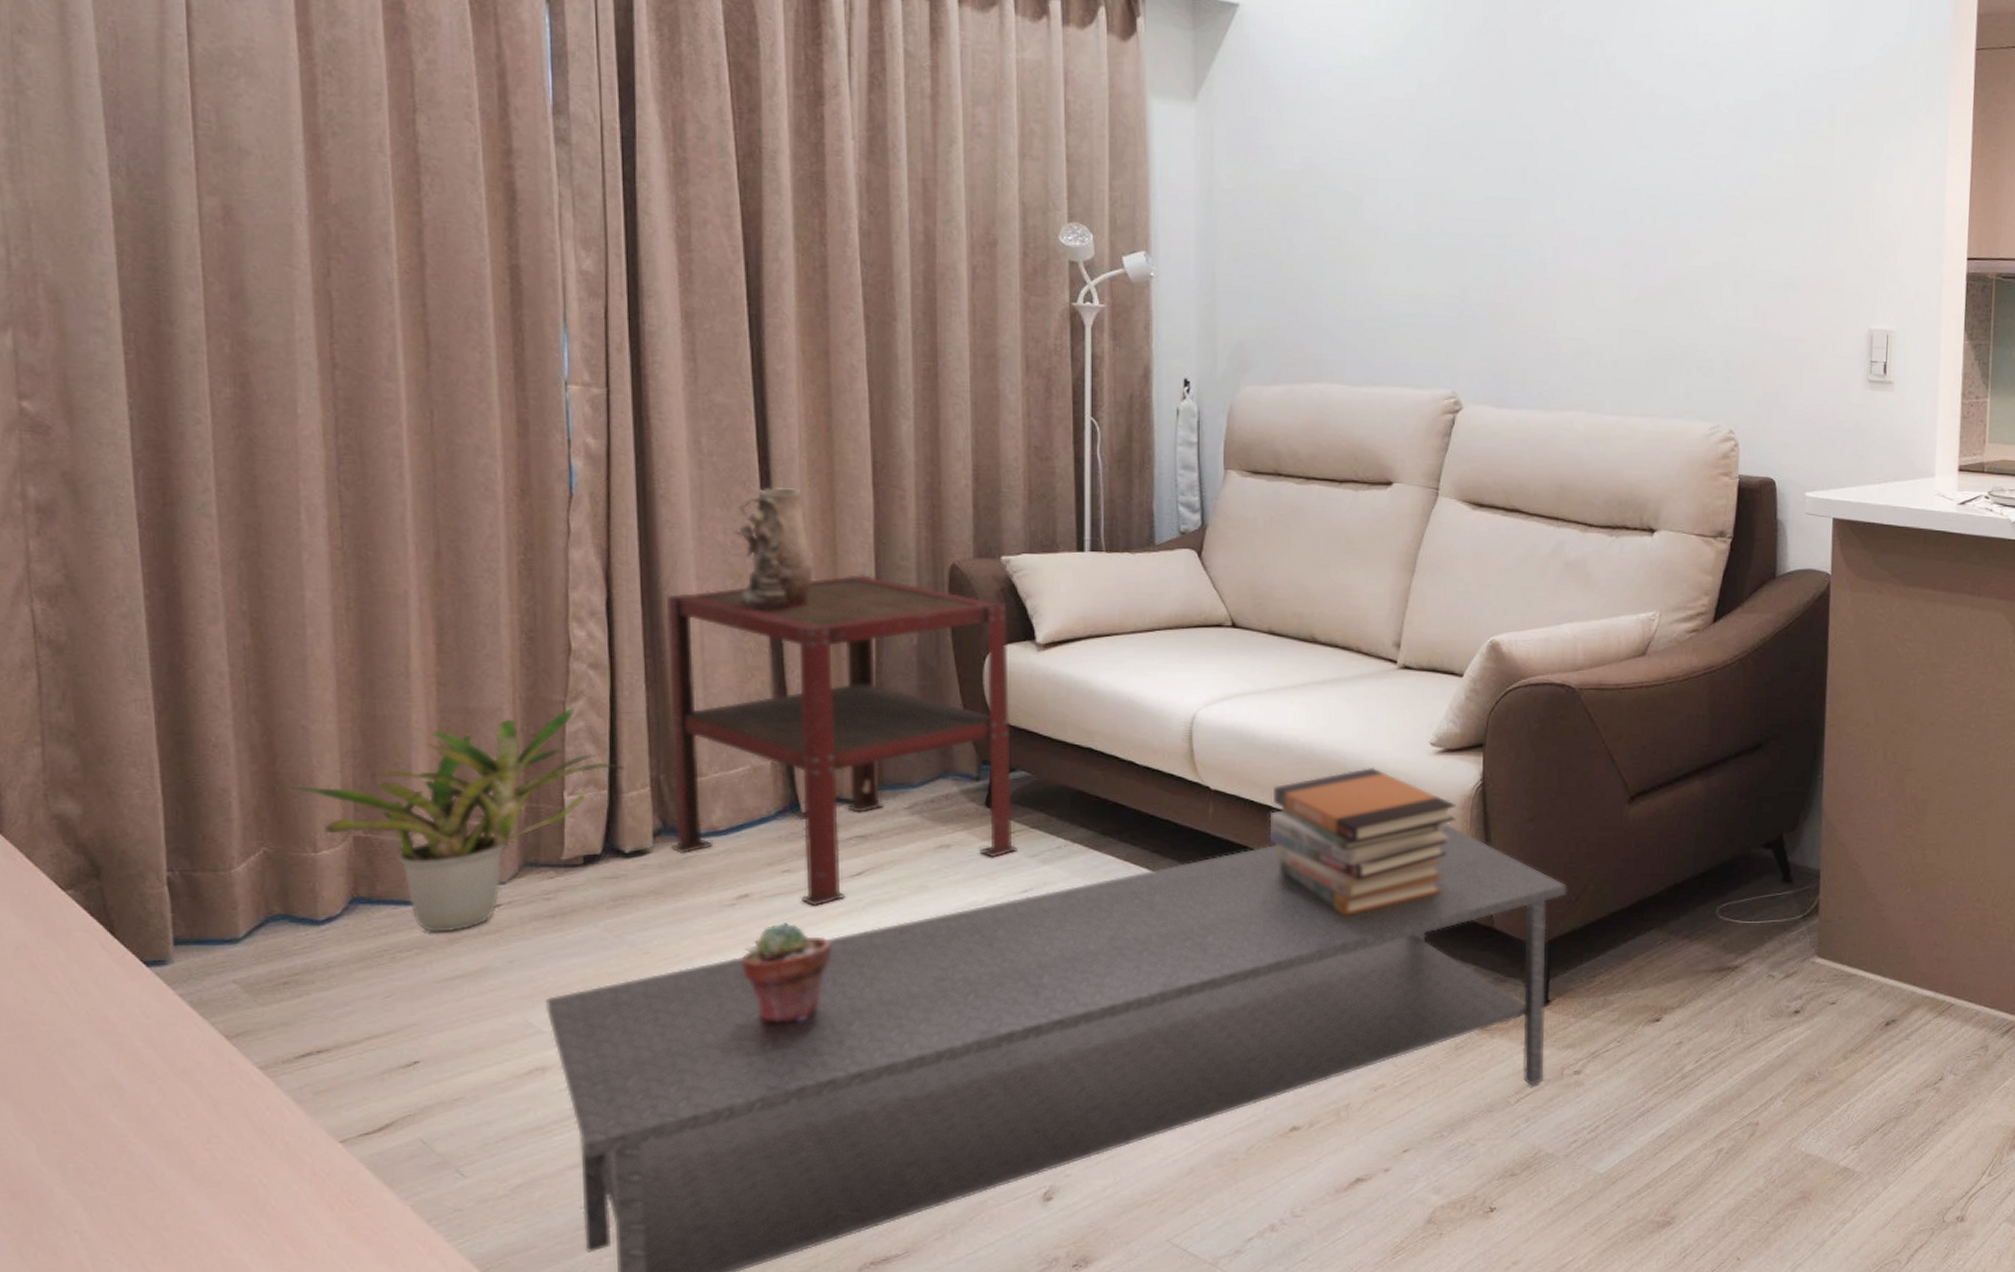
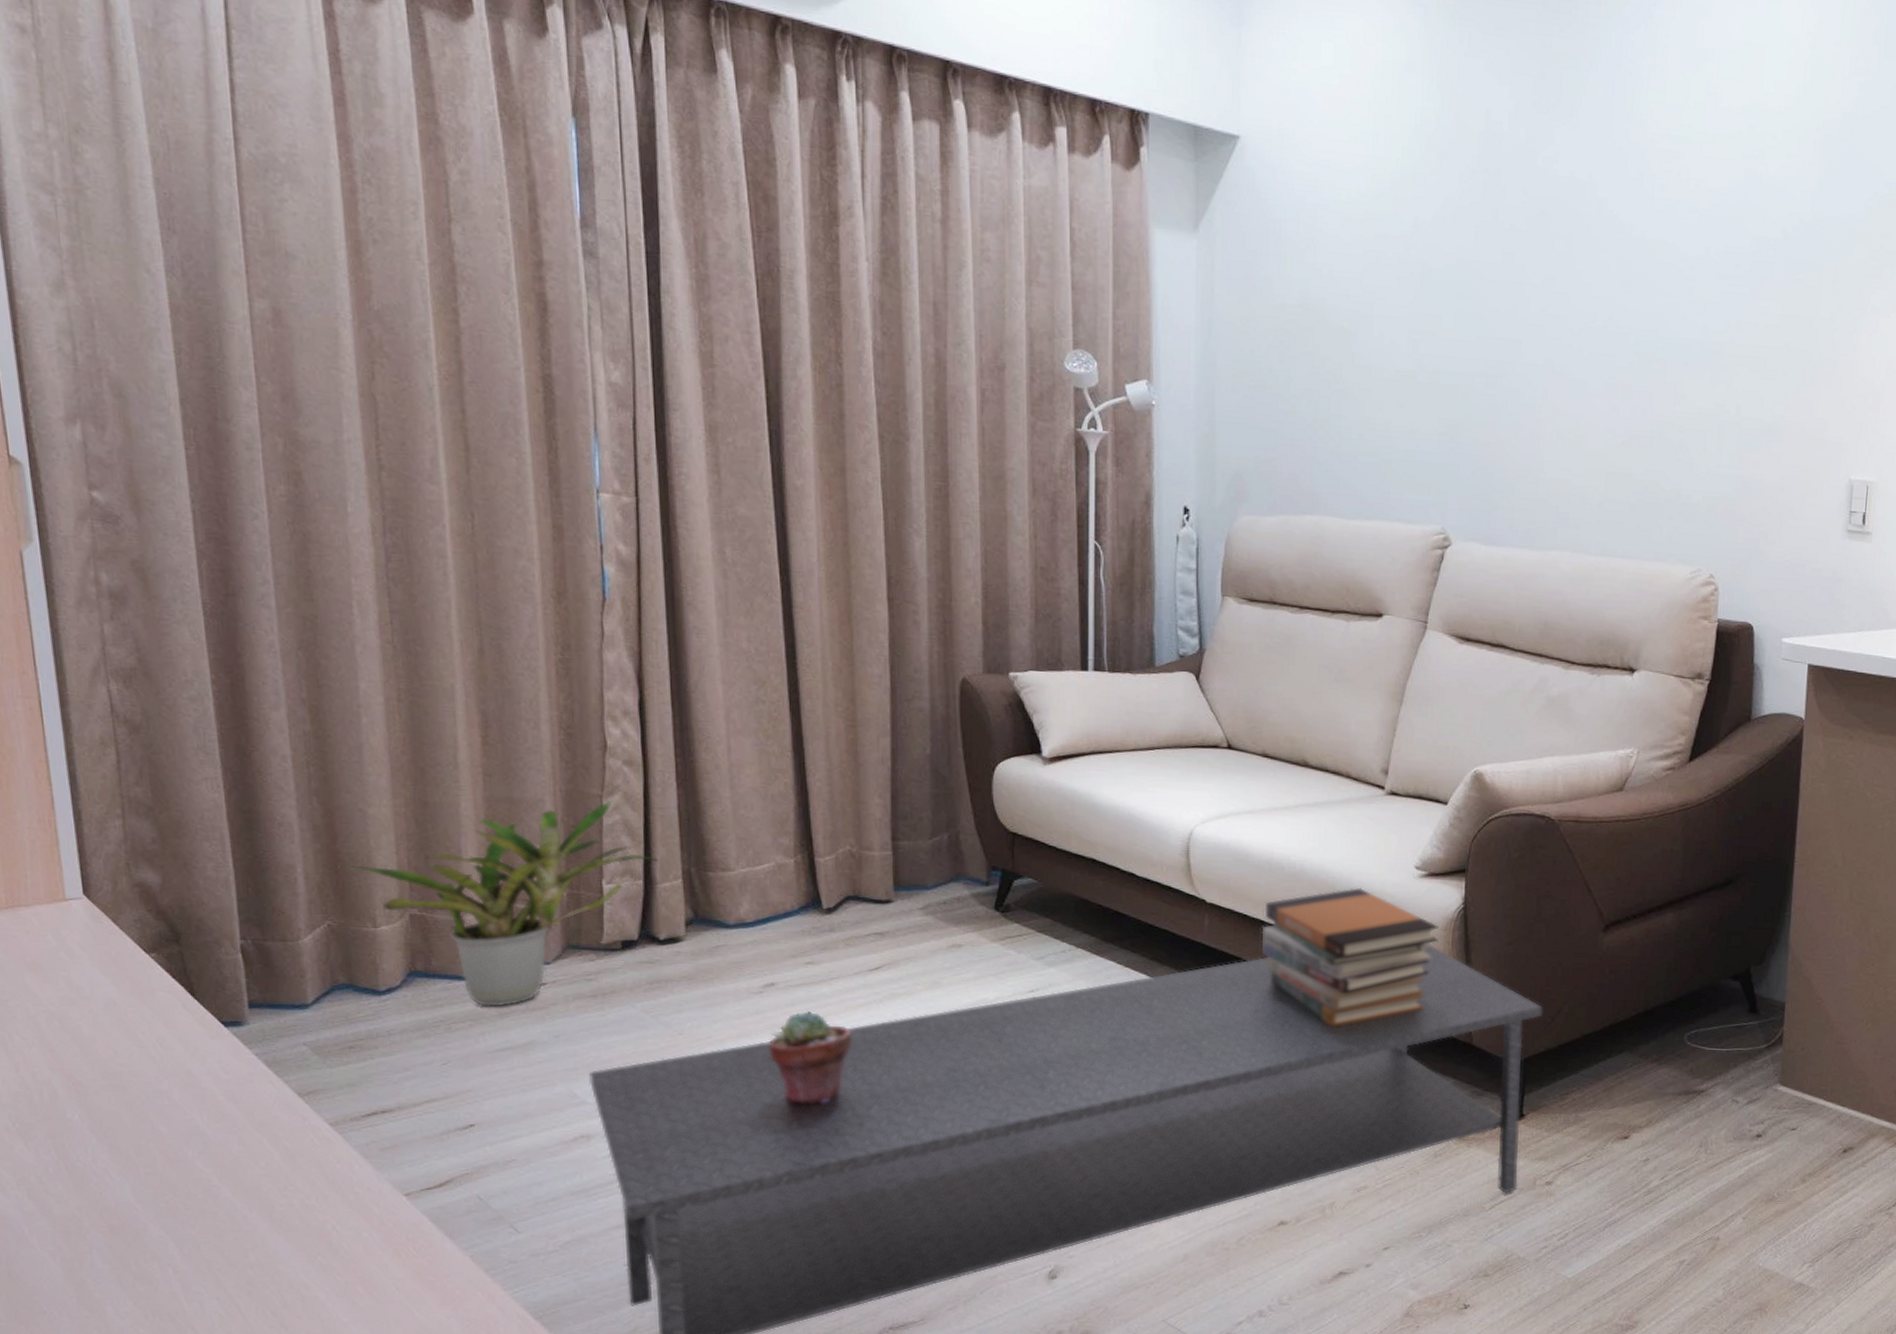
side table: present [666,573,1019,906] -> none [695,684,1026,997]
vase: present [732,487,815,612] -> none [756,598,834,718]

